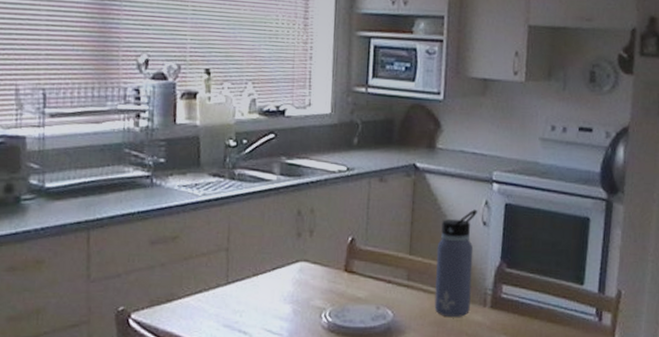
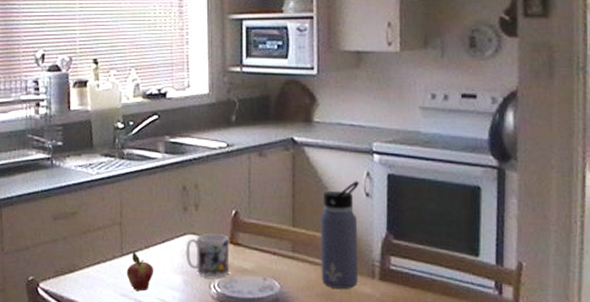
fruit: none [231,279,261,322] -> present [126,251,153,291]
mug: none [297,261,343,307] -> present [186,234,230,278]

